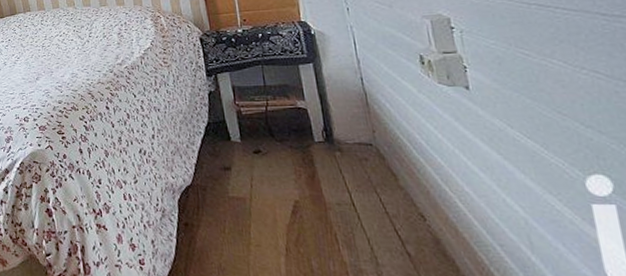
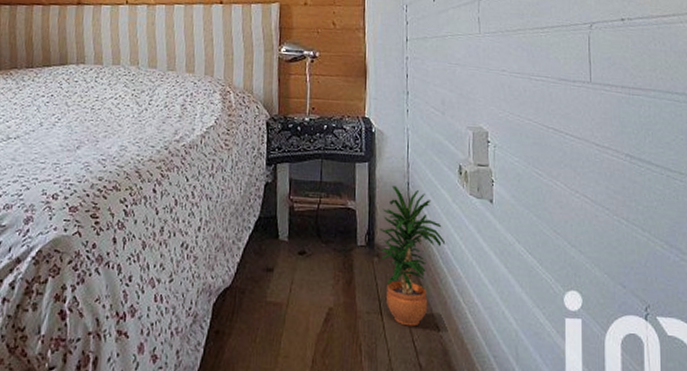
potted plant: none [336,83,418,216] -> present [379,186,446,327]

